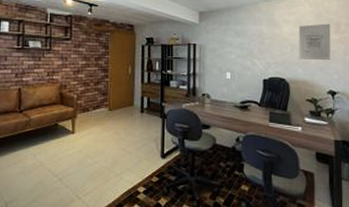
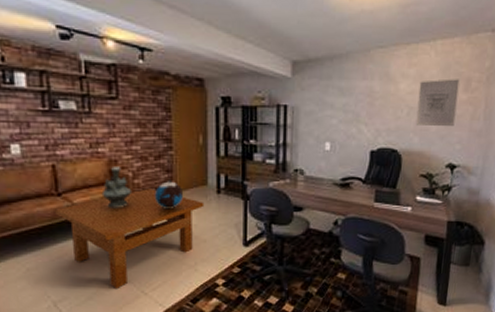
table: none [16,108,131,192] -> present [55,189,205,288]
decorative urn: none [52,90,76,124] -> present [101,167,133,208]
decorative globe: none [92,100,115,124] -> present [154,178,184,208]

